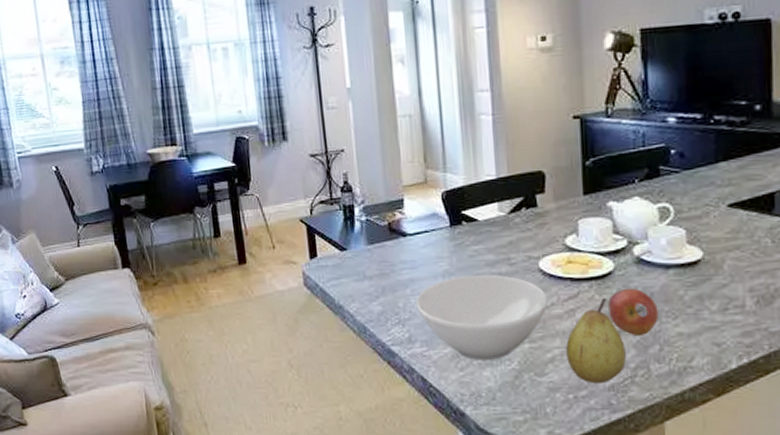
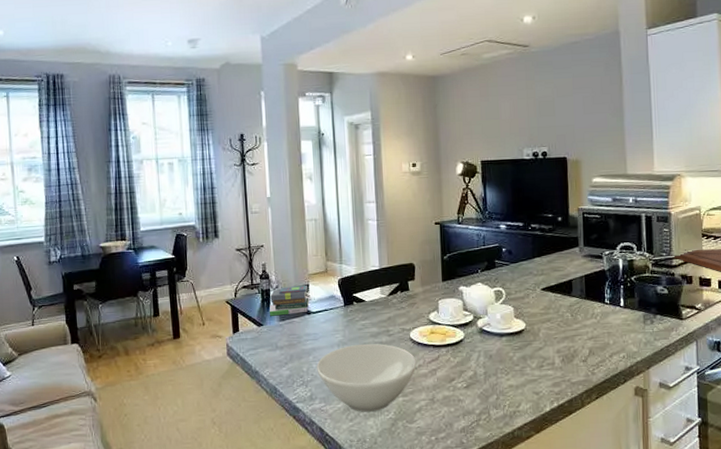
books: none [353,200,405,239] -> present [269,286,310,316]
fruit: present [566,297,626,384] -> none [430,359,473,427]
fruit: present [608,288,658,337] -> none [460,351,496,389]

